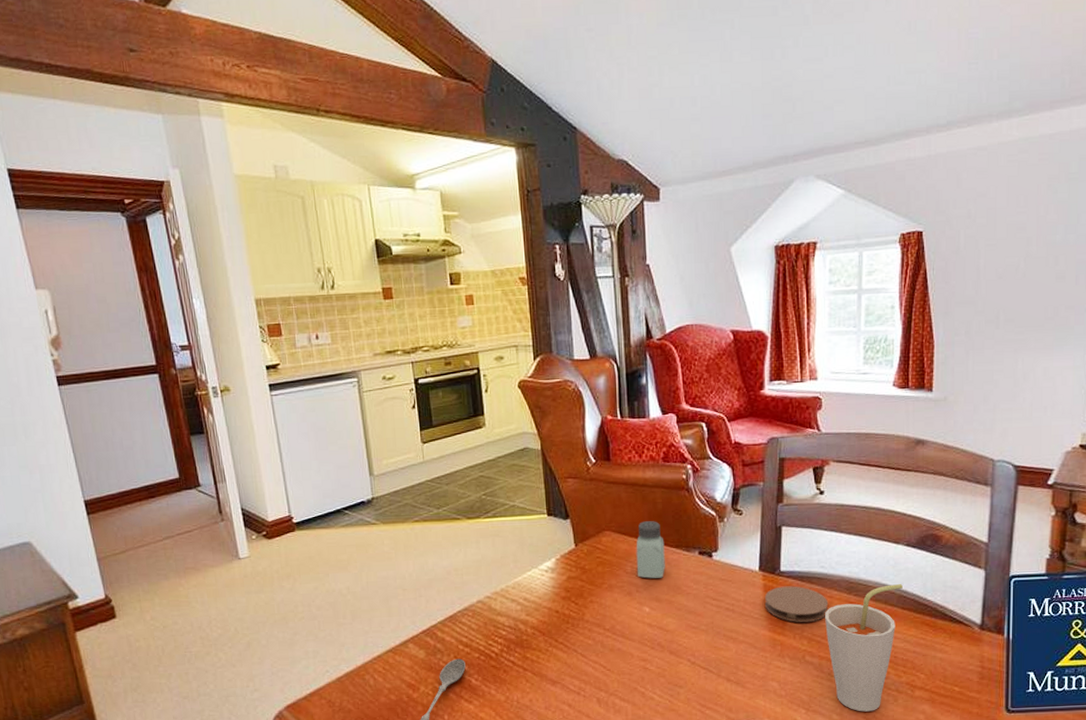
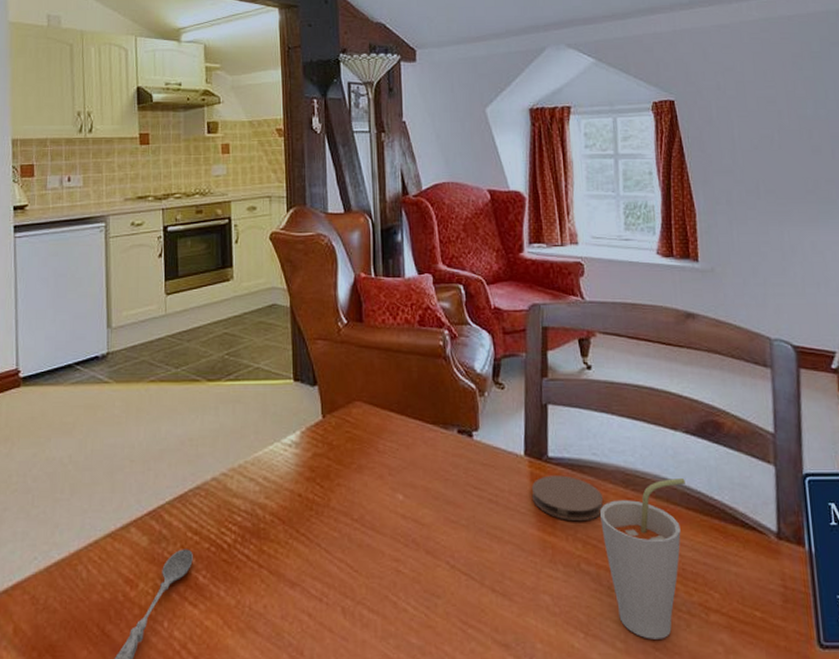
saltshaker: present [636,521,665,579] -> none [389,392,421,460]

